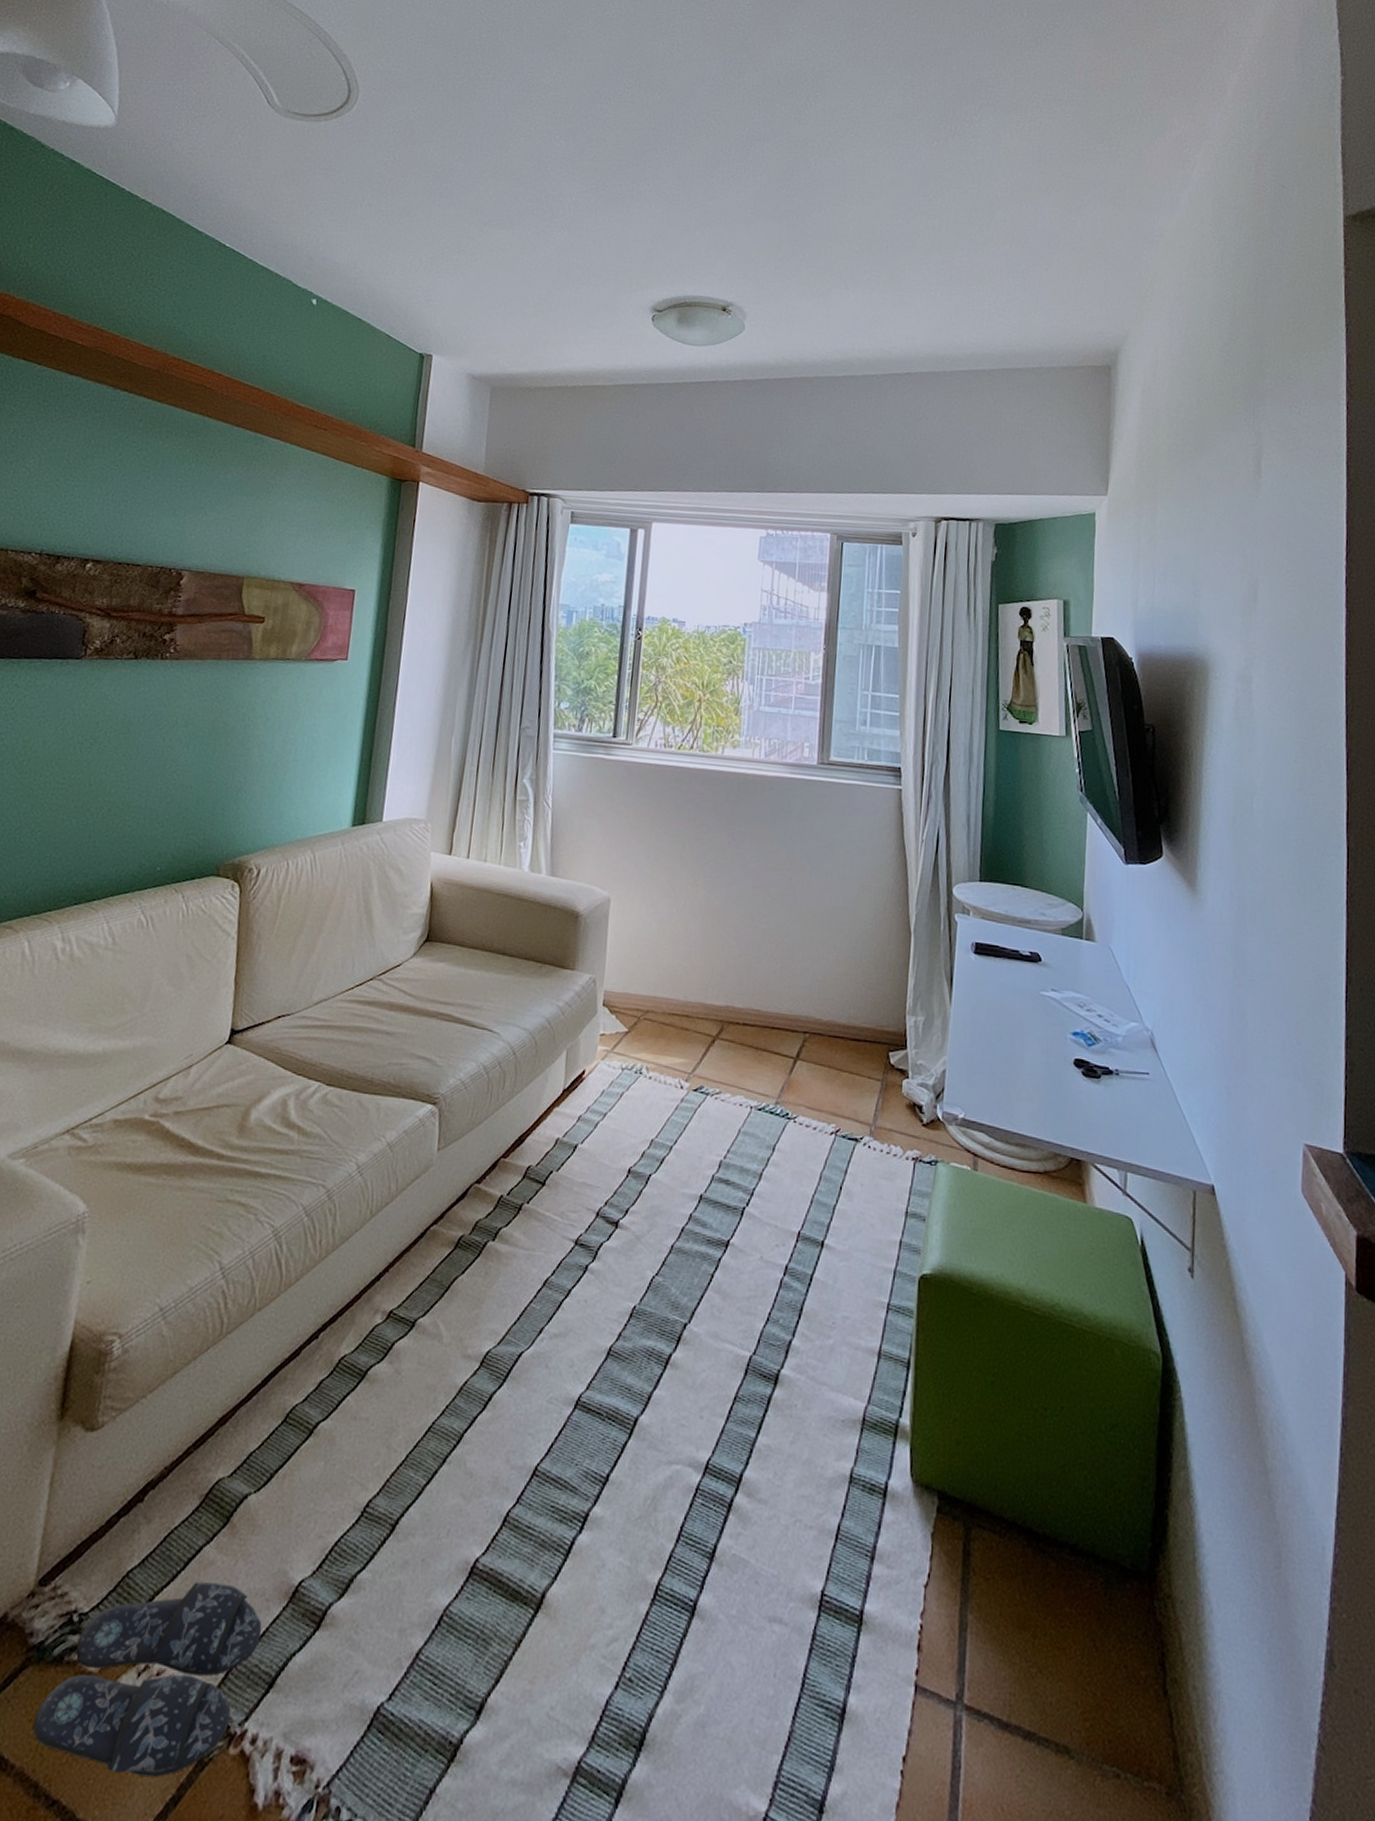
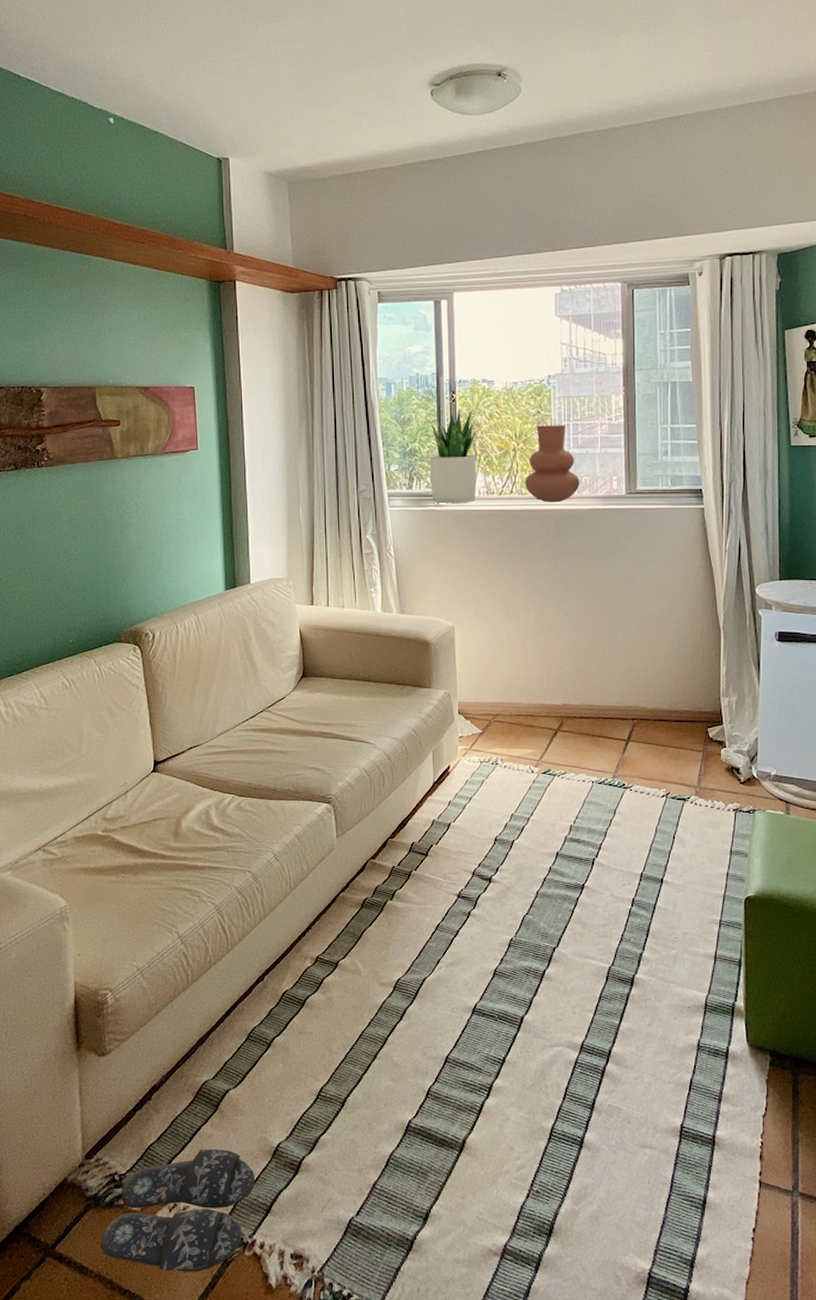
planter: none [602,648,662,755] -> present [430,409,477,504]
vase: none [707,676,769,766] -> present [524,425,580,503]

